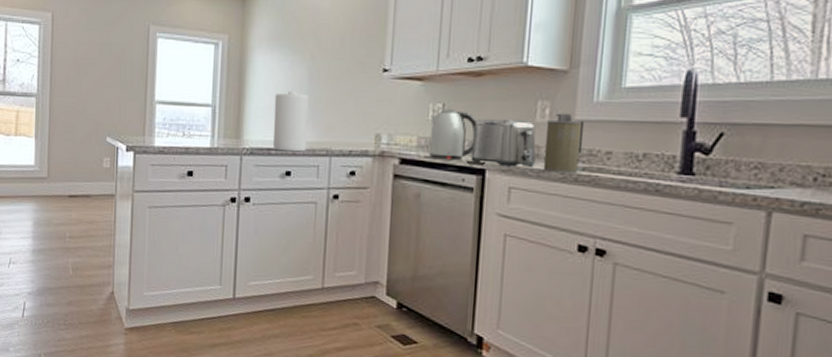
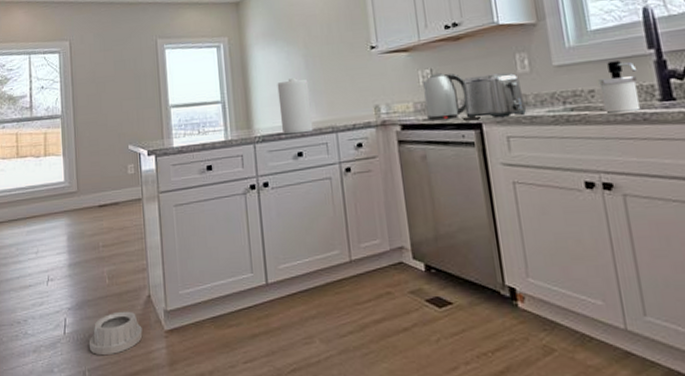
pet bowl: none [46,303,102,343] -> present [88,311,143,356]
canister: present [543,113,585,174] -> none [527,61,567,118]
soap dispenser: none [616,124,662,180] -> present [598,61,641,113]

